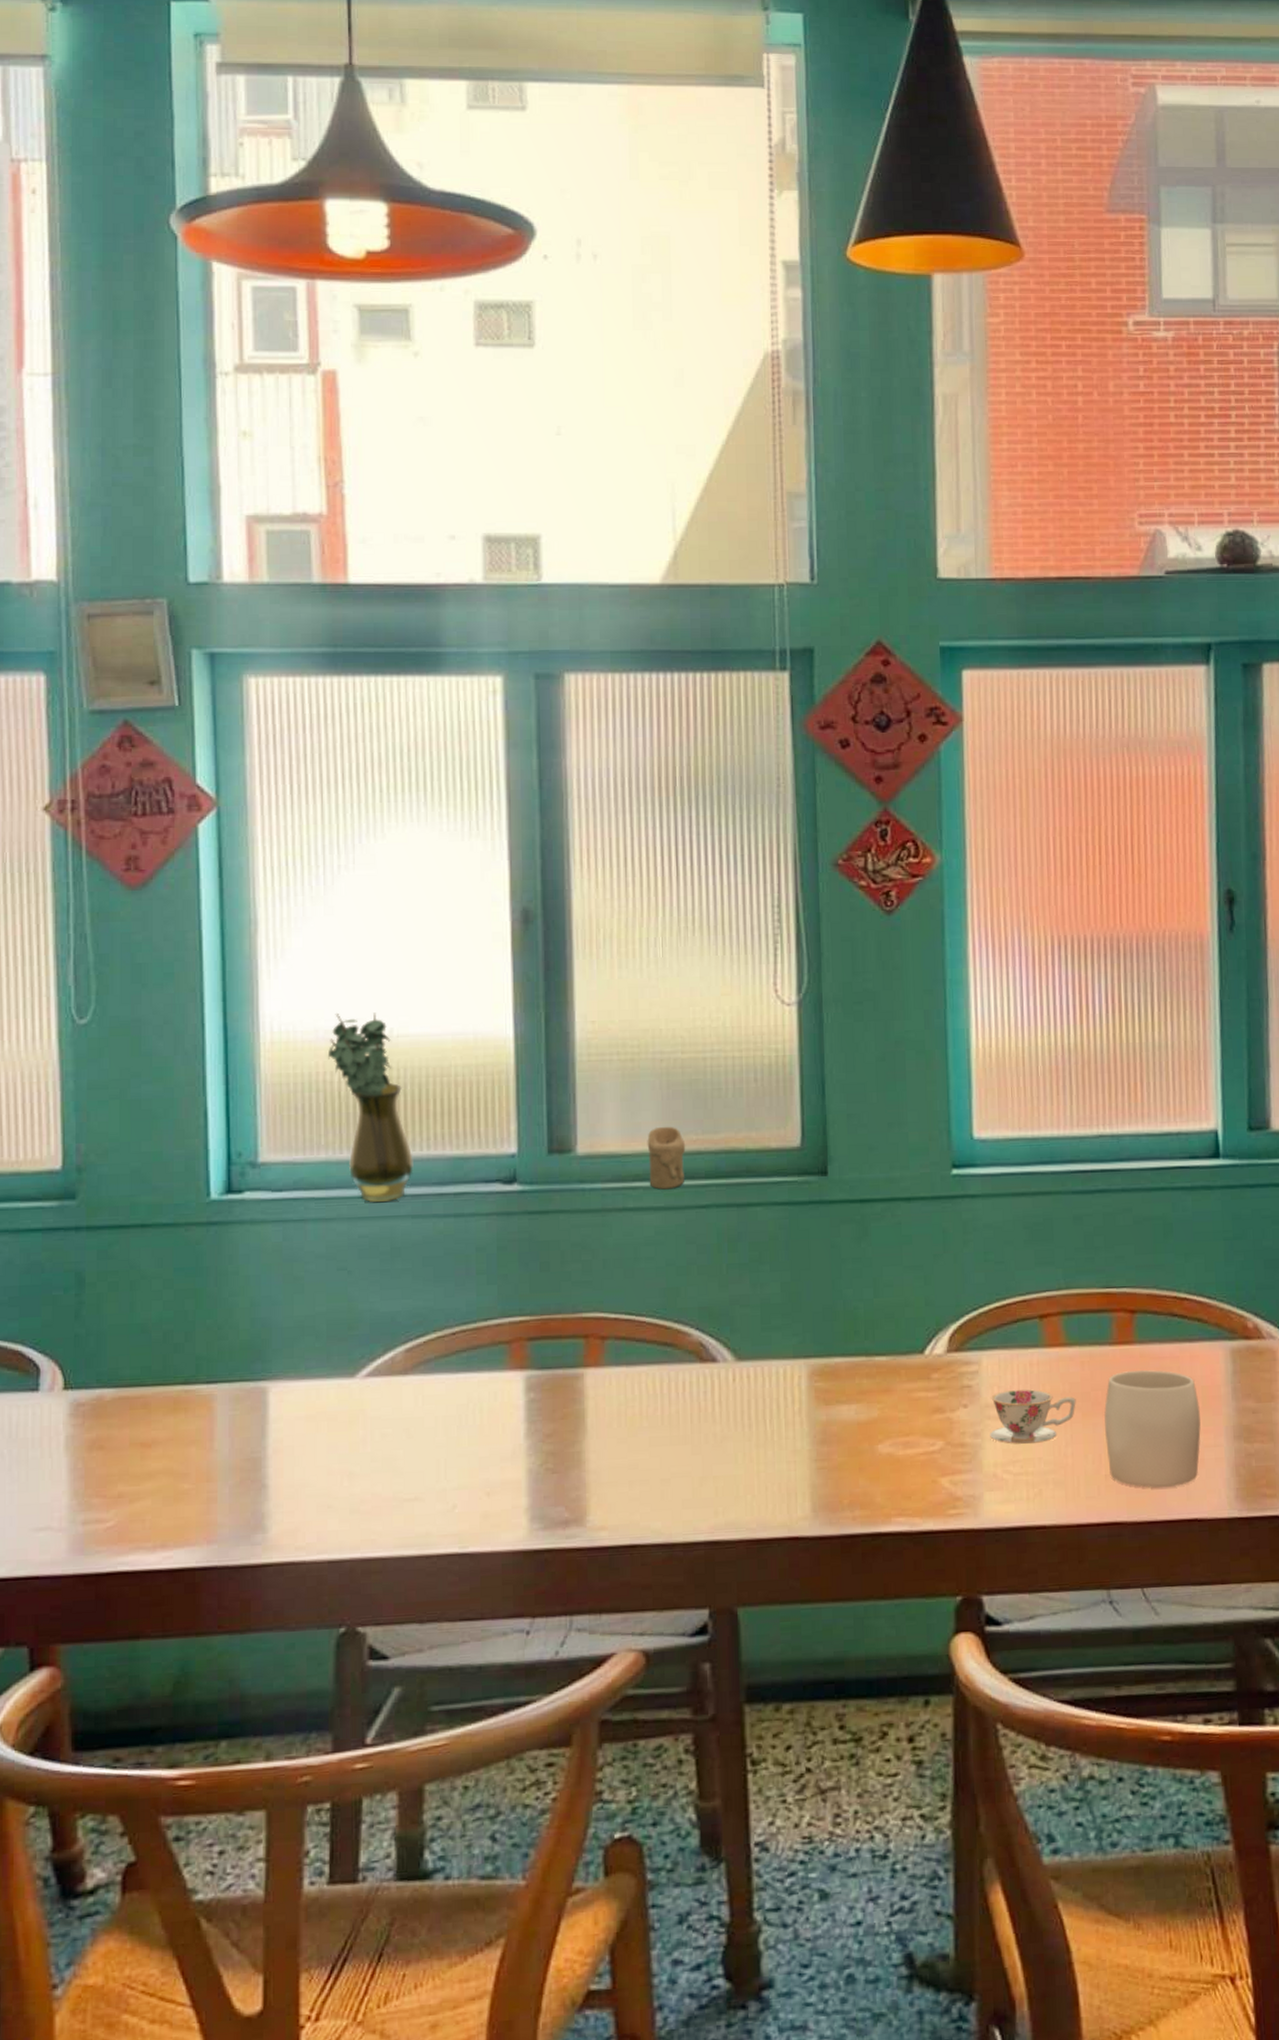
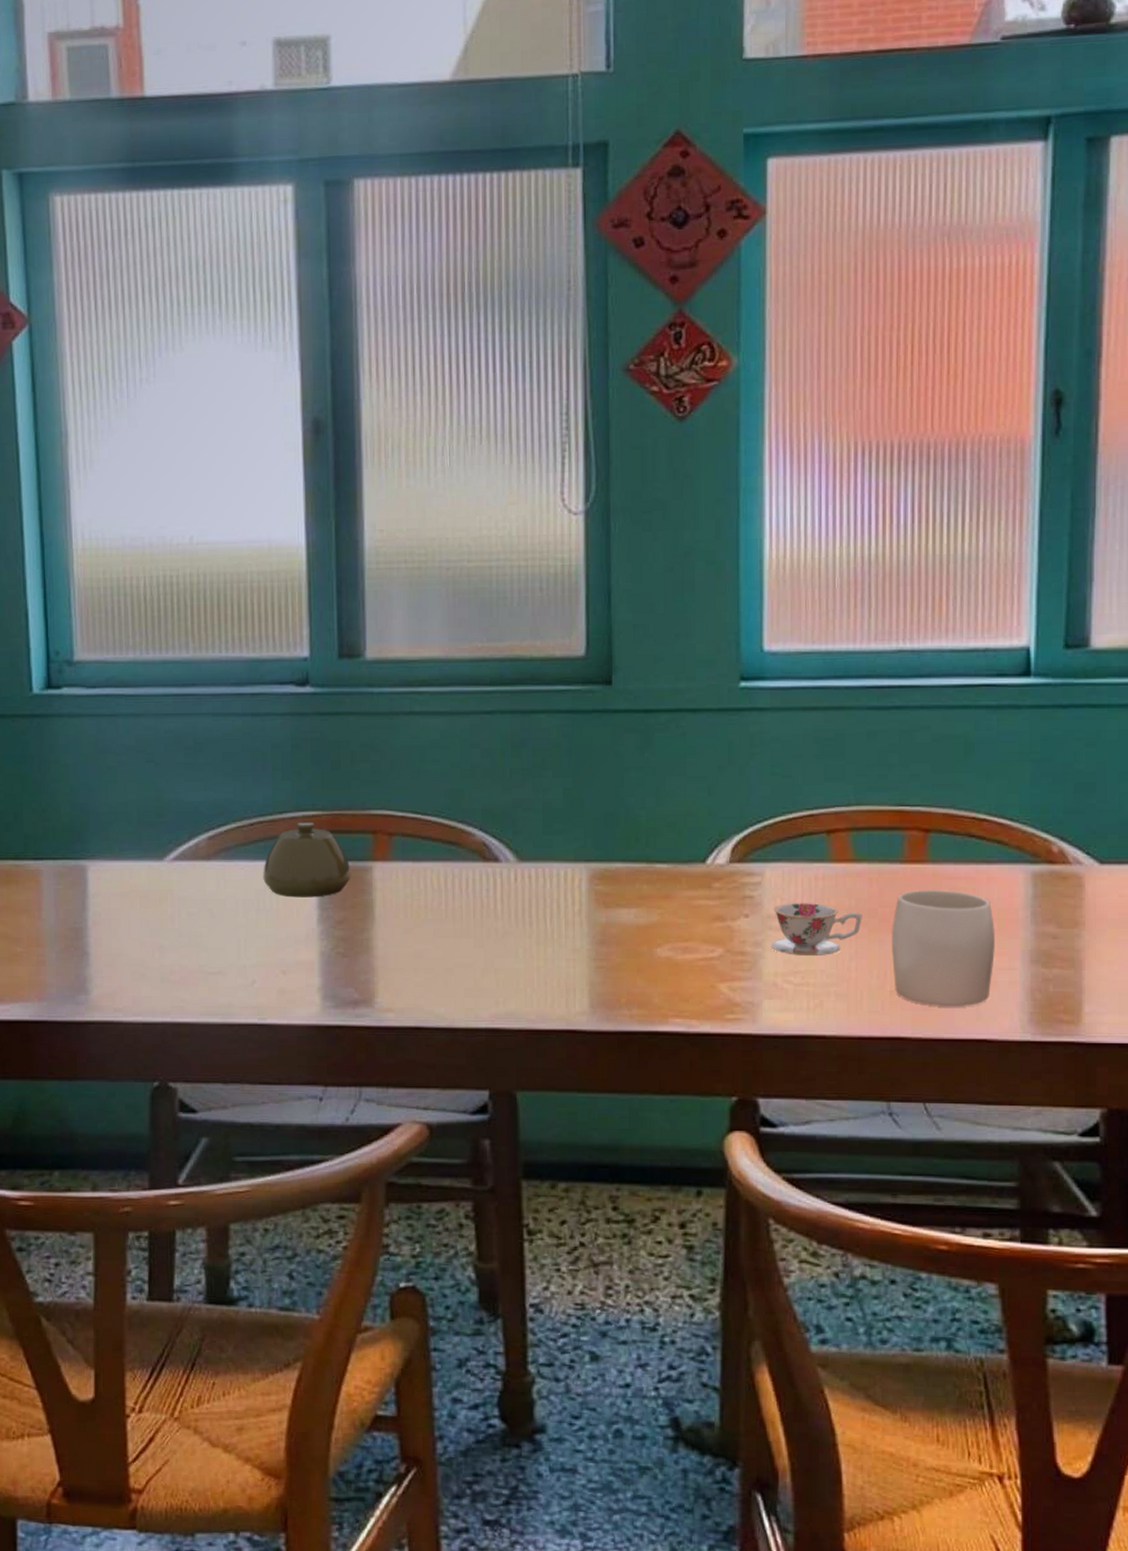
vase: present [327,1012,413,1203] -> none [133,521,213,701]
sugar bowl: none [465,1327,561,1411] -> present [263,821,351,898]
candle: present [647,1126,686,1190] -> none [433,633,471,695]

